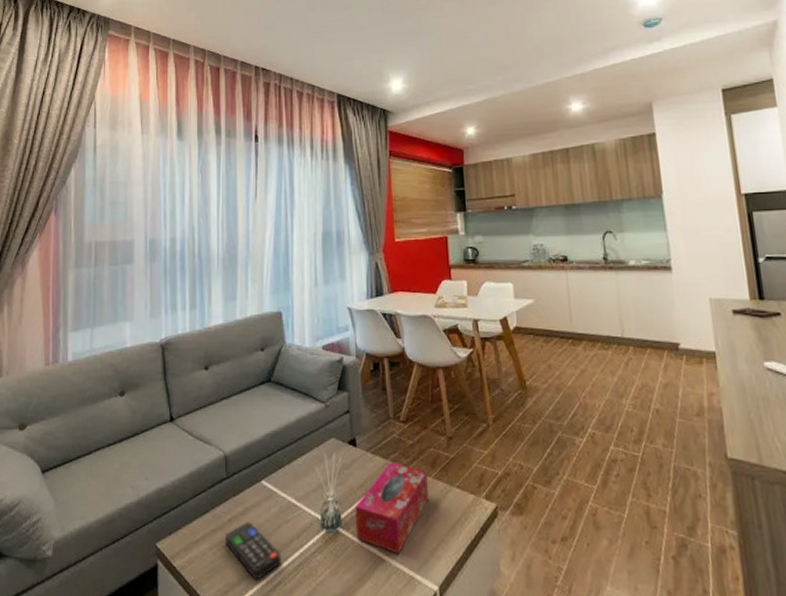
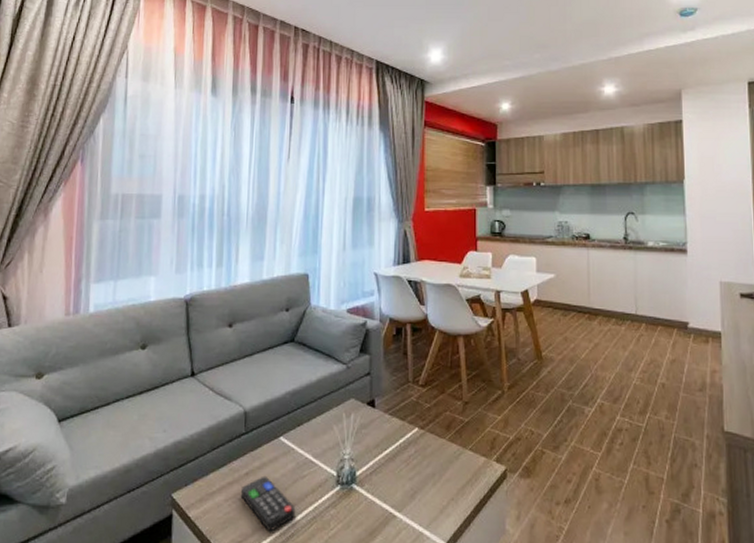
tissue box: present [355,462,428,555] -> none [369,423,442,511]

